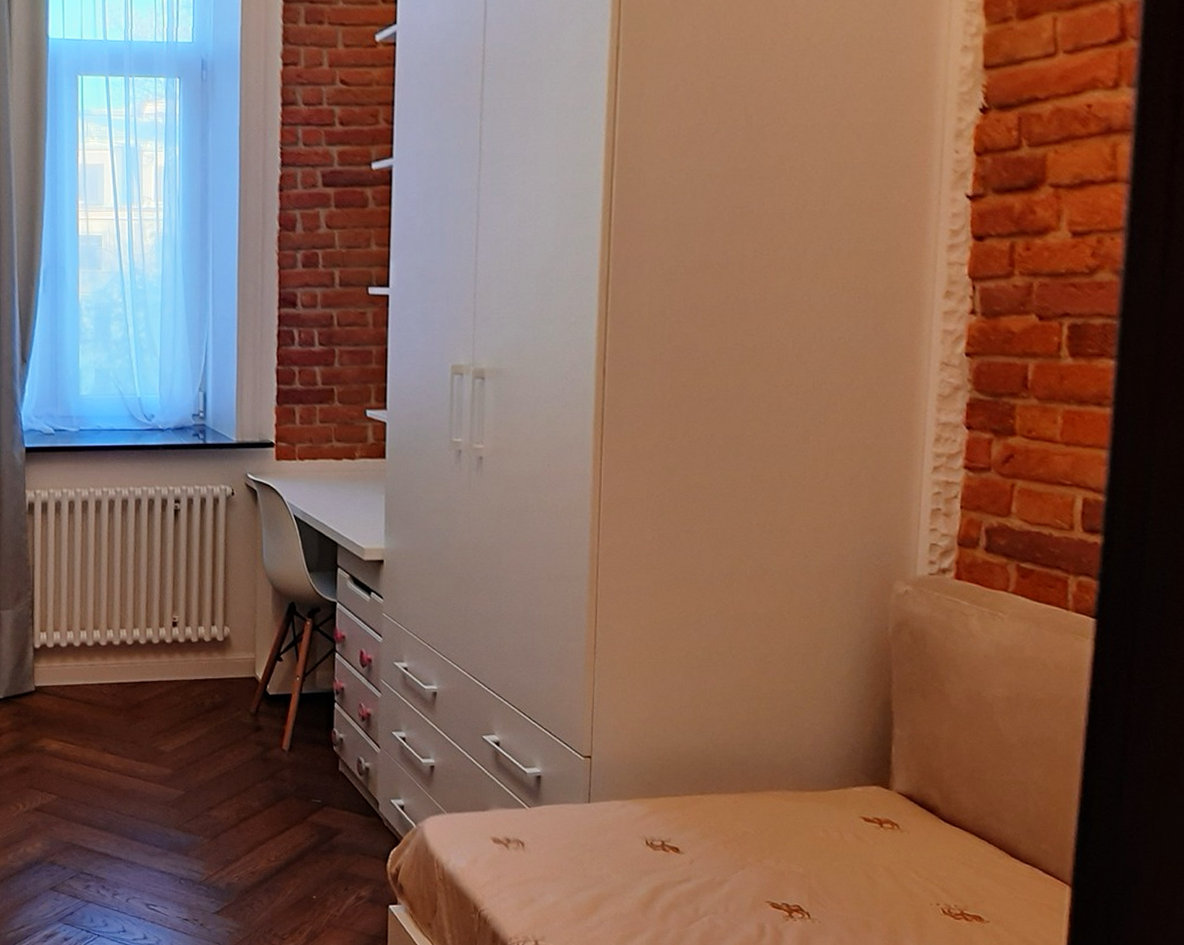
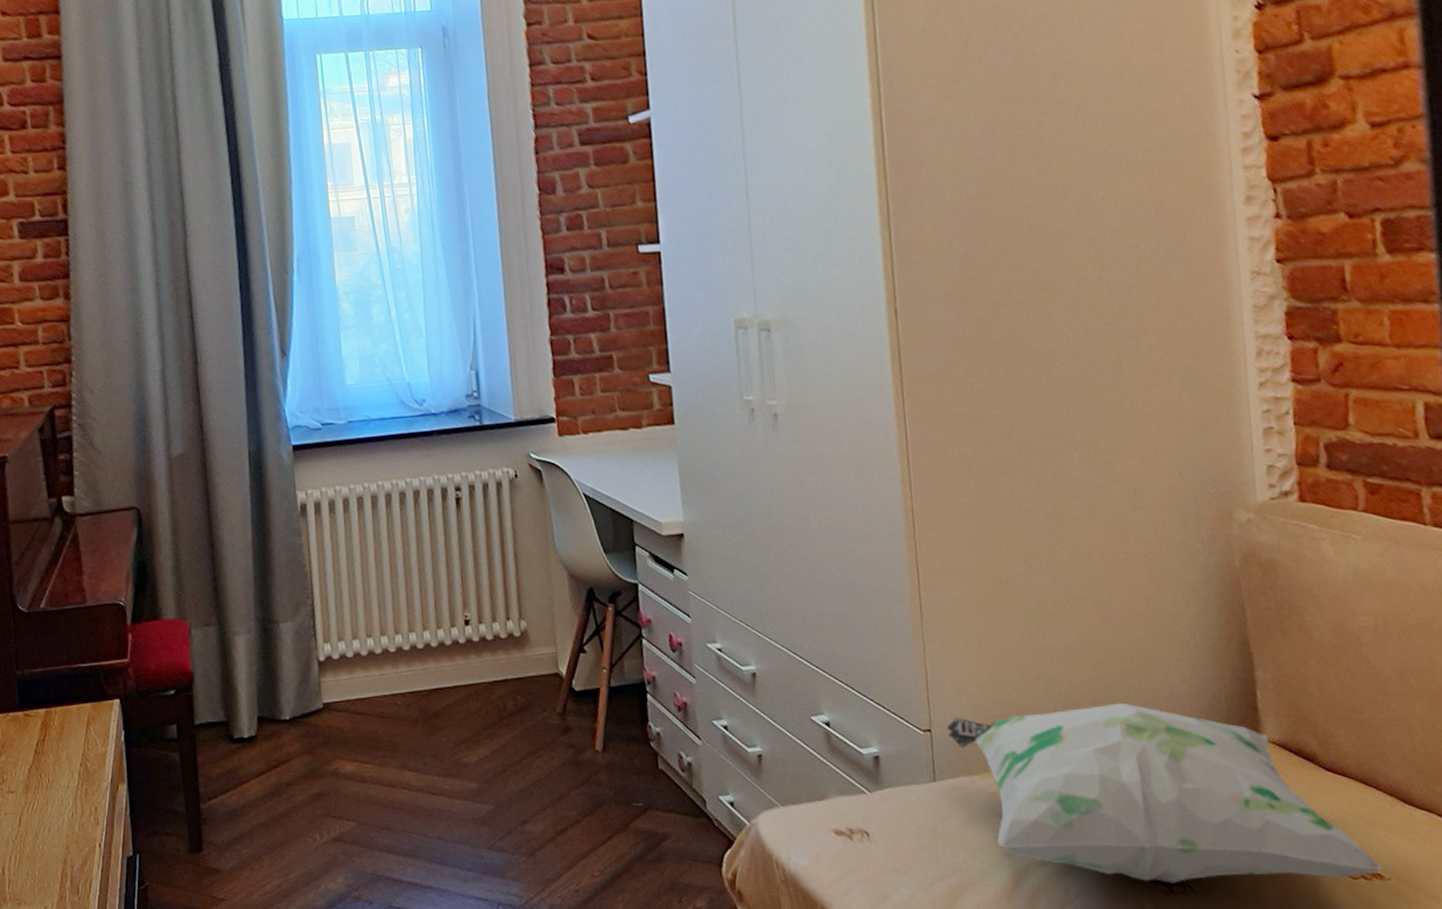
decorative pillow: none [605,746,983,918] -> present [946,702,1383,884]

